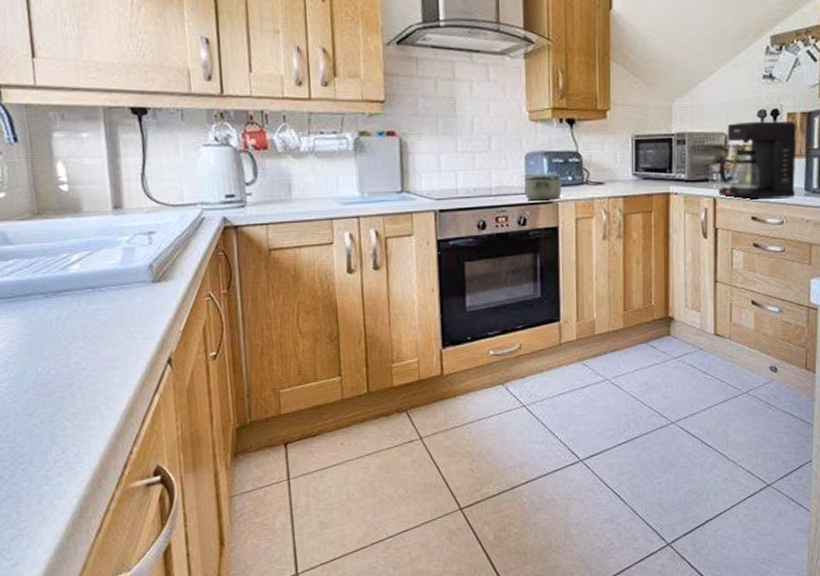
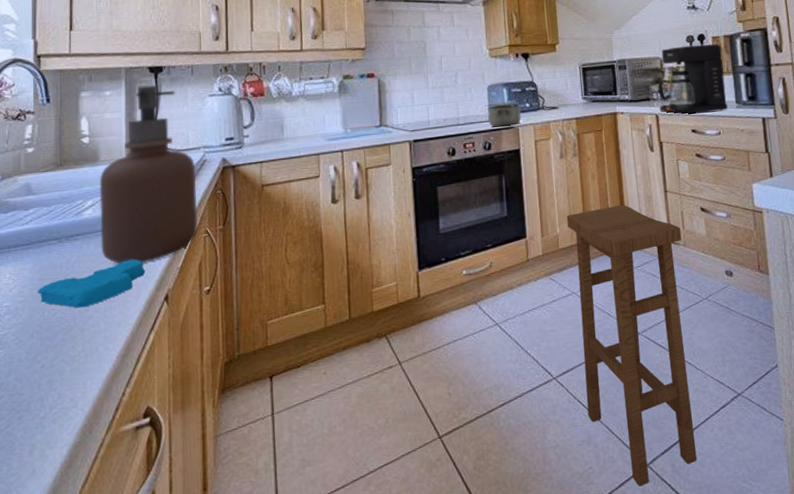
sponge: none [28,320,145,365] -> present [38,259,146,308]
soap dispenser: none [84,128,200,323] -> present [99,85,198,264]
bar stool: none [605,292,728,563] -> present [566,204,697,487]

